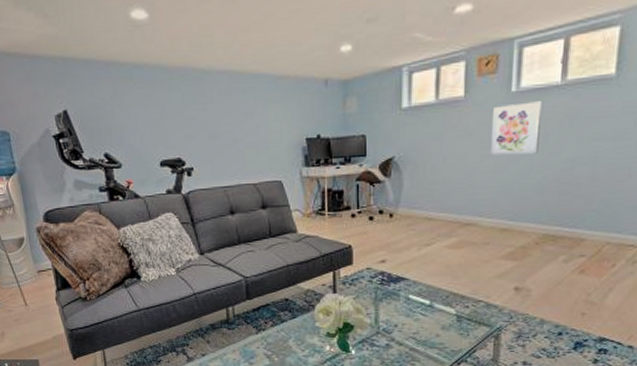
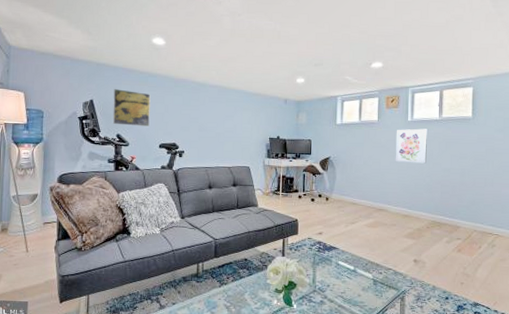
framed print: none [90,91,144,141] -> present [112,89,151,127]

